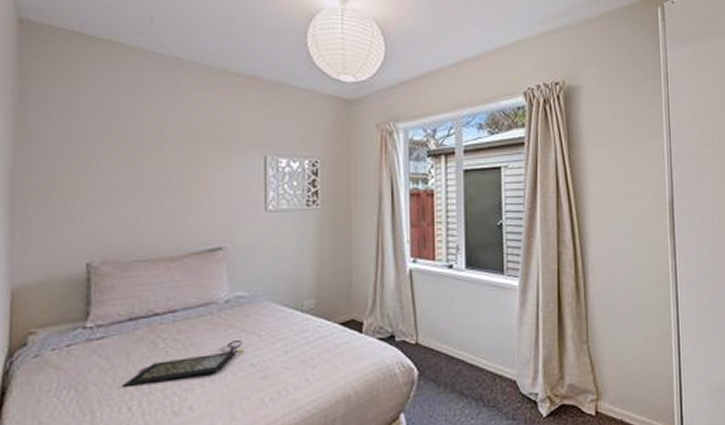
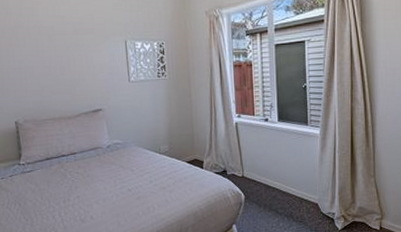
clutch bag: present [122,340,245,387] -> none [47,173,124,203]

